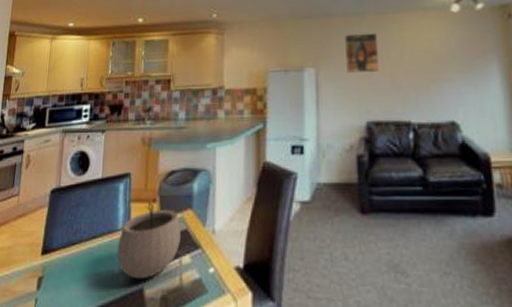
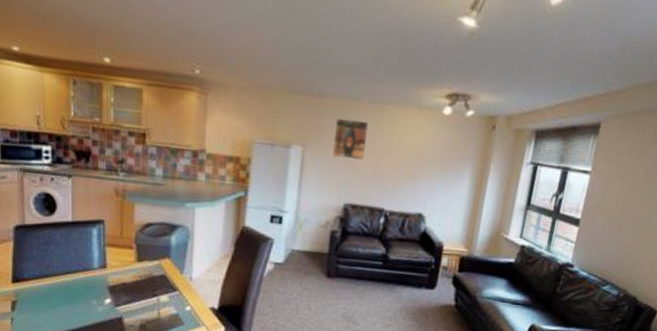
plant pot: present [117,197,181,280] -> none [95,244,158,311]

